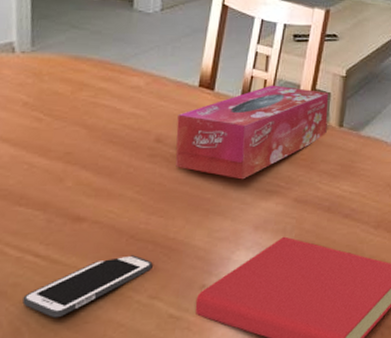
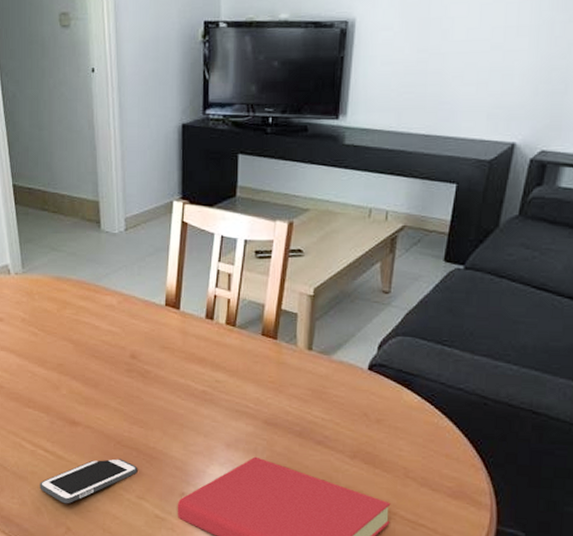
tissue box: present [175,85,329,180] -> none [148,304,296,398]

